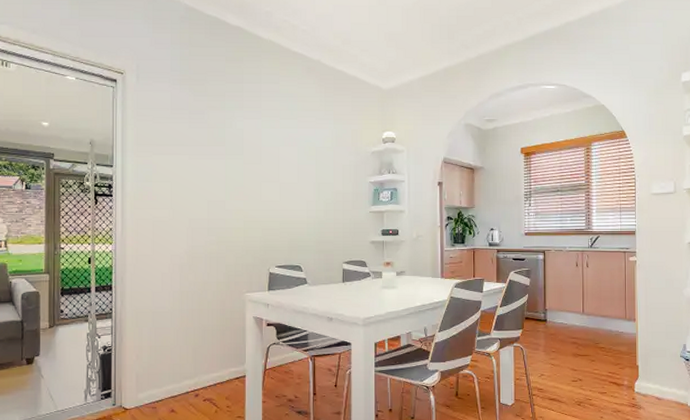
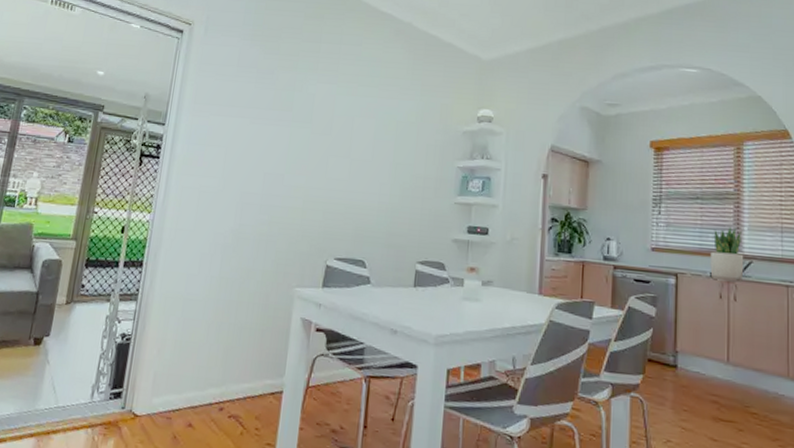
planter: none [569,211,593,253] -> present [710,227,744,283]

